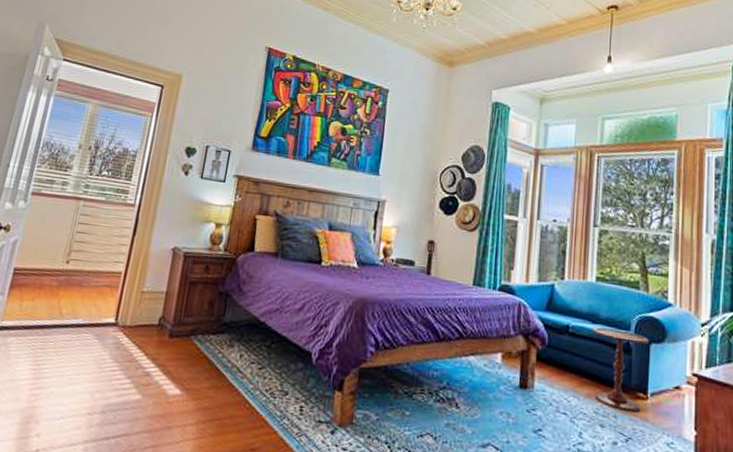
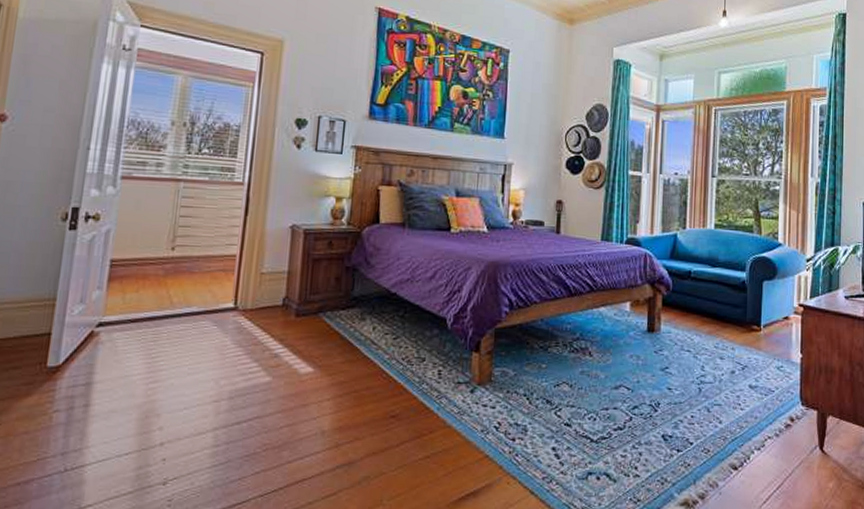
side table: present [592,327,650,412] -> none [712,270,763,343]

